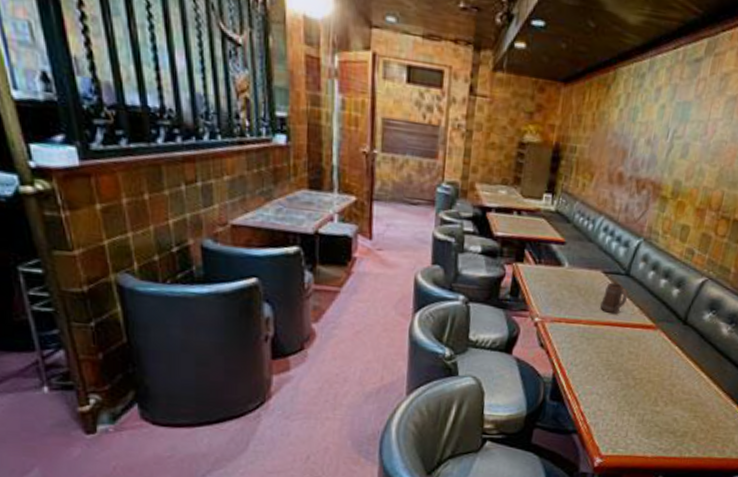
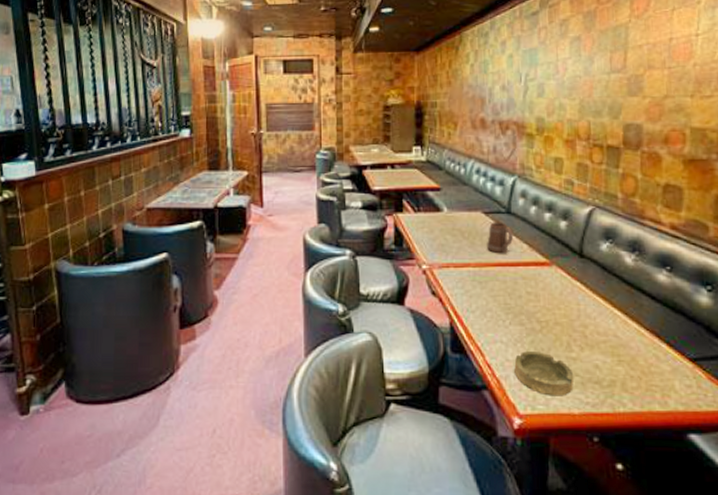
ashtray: none [603,403,655,442] -> present [514,351,574,396]

